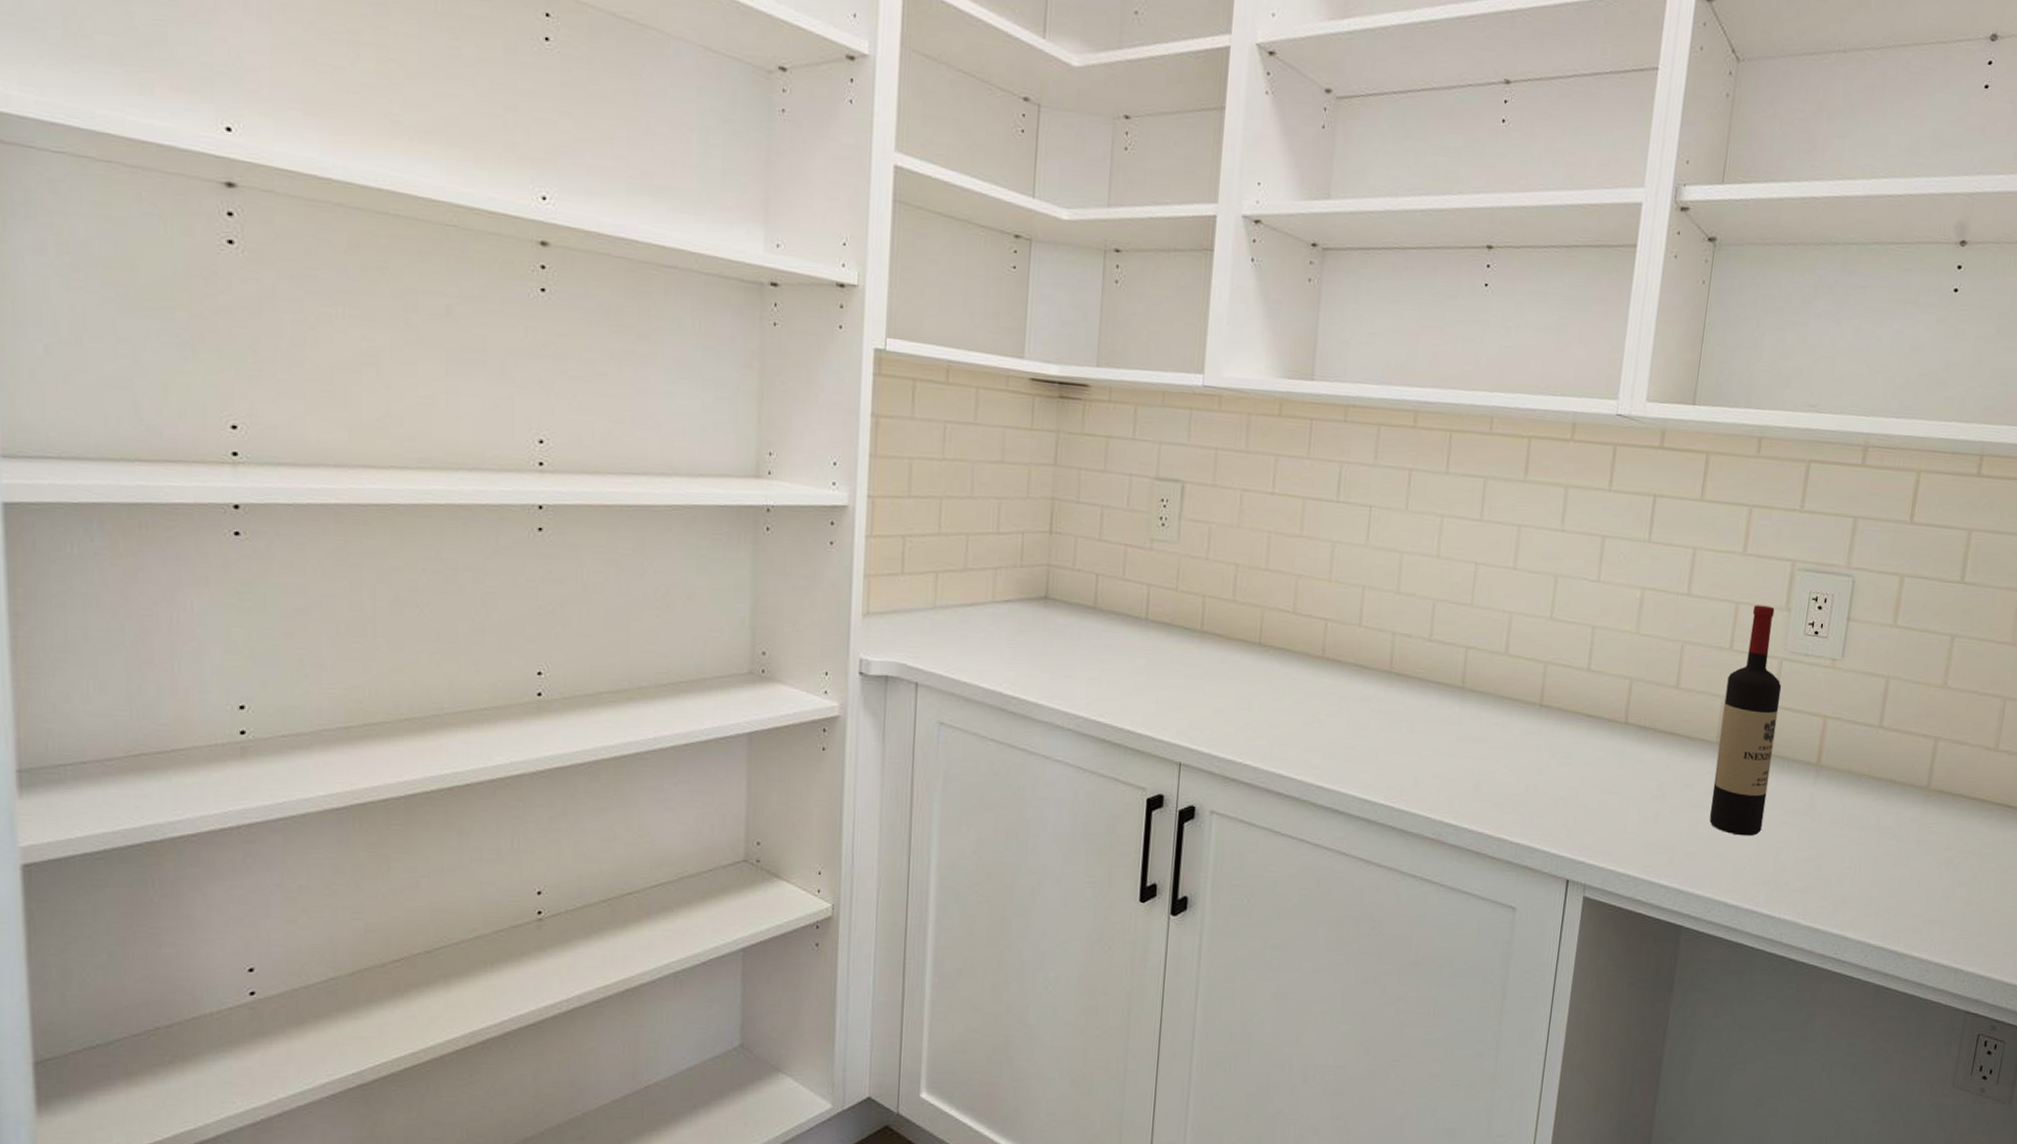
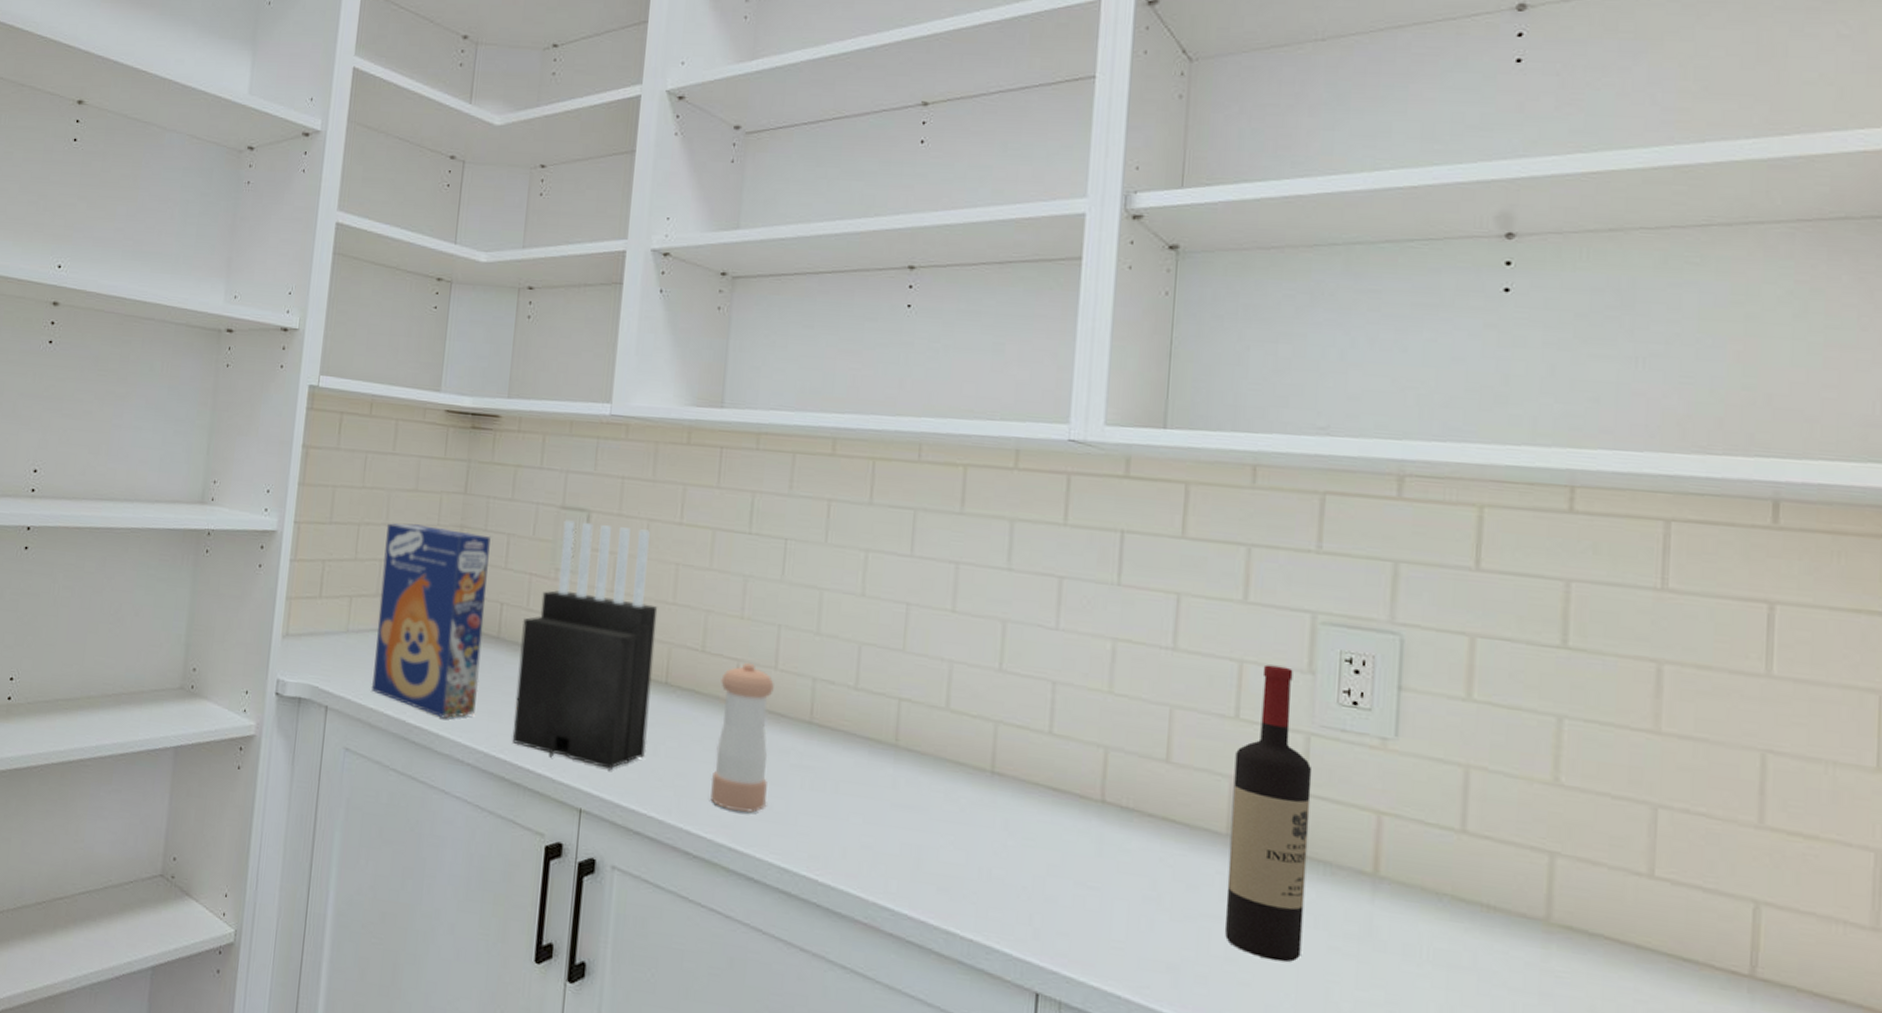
cereal box: none [963,496,1083,688] -> present [371,523,491,719]
knife block: none [1111,491,1252,725] -> present [512,520,658,769]
pepper shaker: none [1300,621,1358,754] -> present [710,662,774,813]

